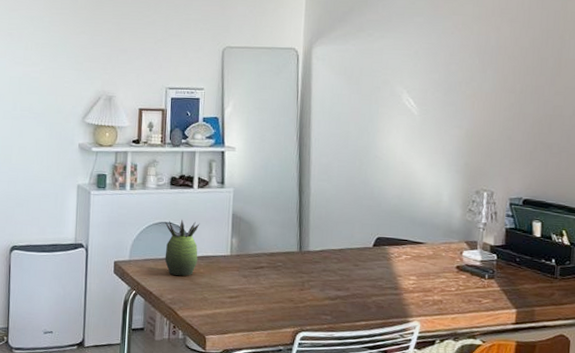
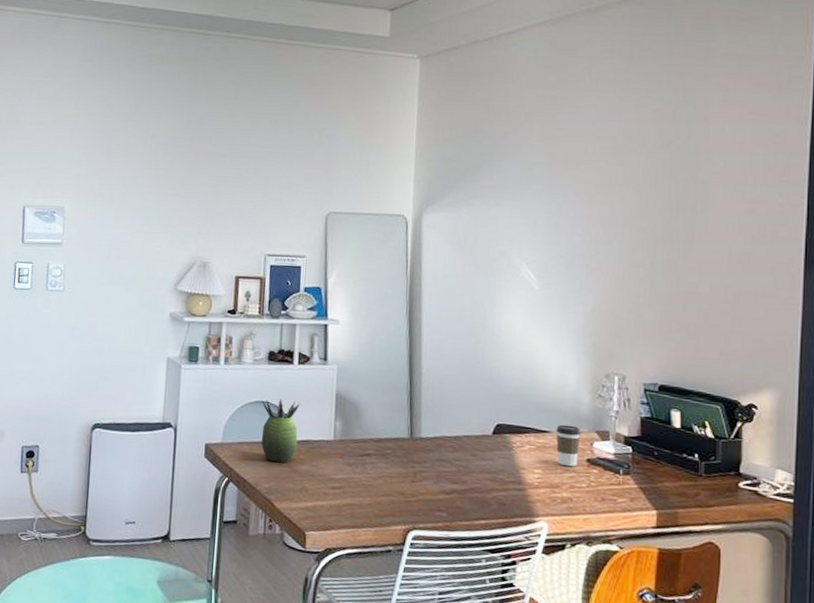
coffee cup: none [430,236,453,273] -> present [556,424,581,467]

